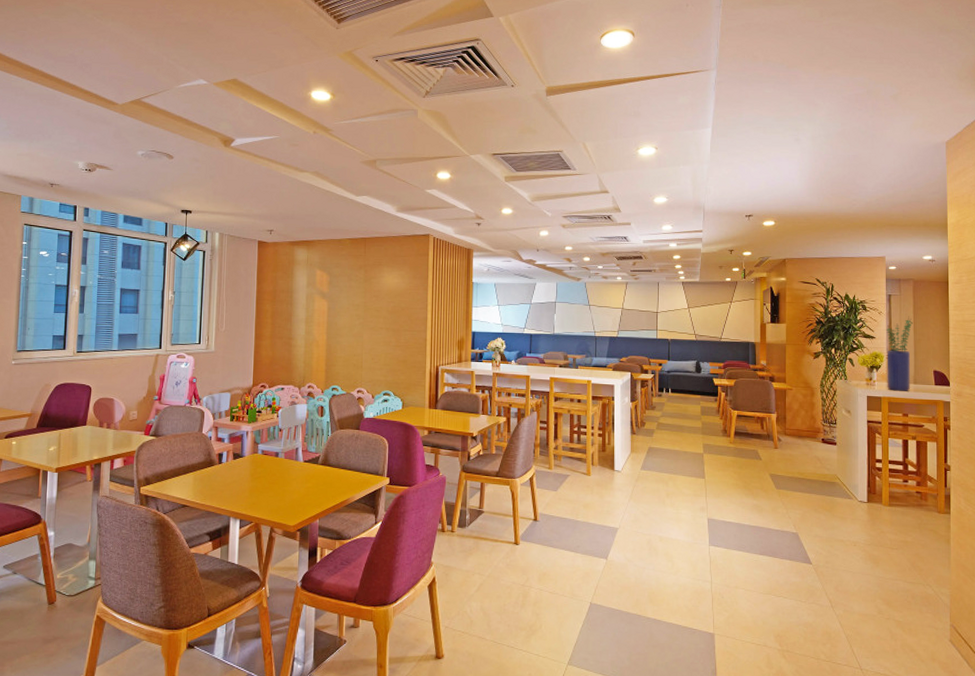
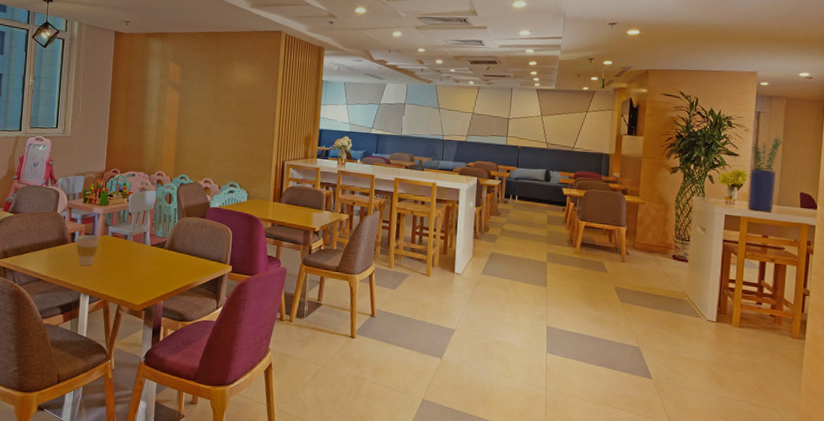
cup: none [224,454,249,488] -> present [76,234,100,267]

